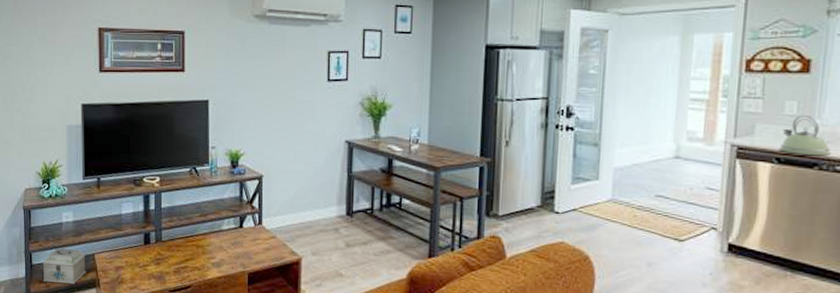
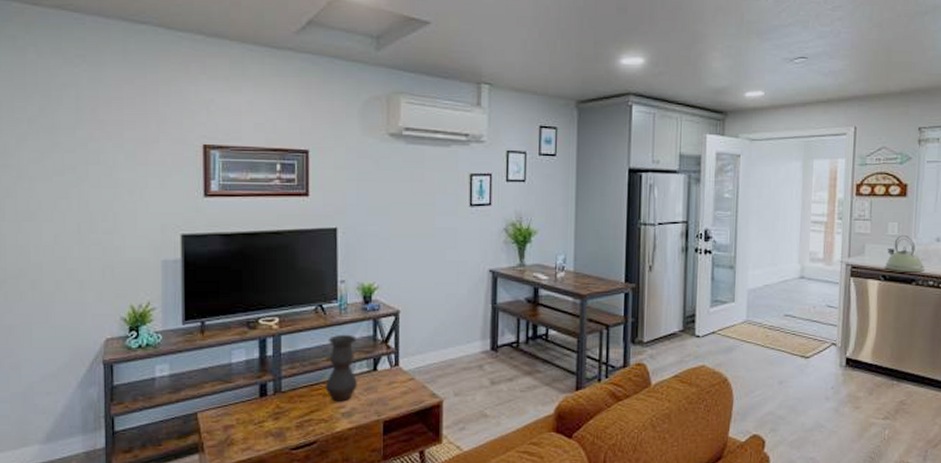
decorative box: present [42,249,86,286] -> none [128,409,186,454]
vase: none [198,194,225,253] -> present [325,334,357,402]

